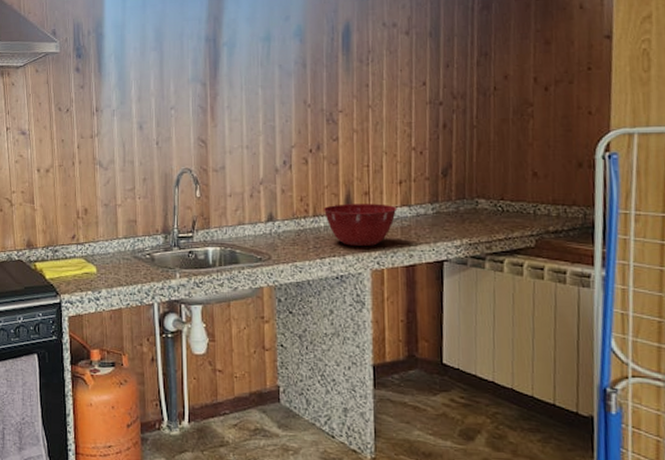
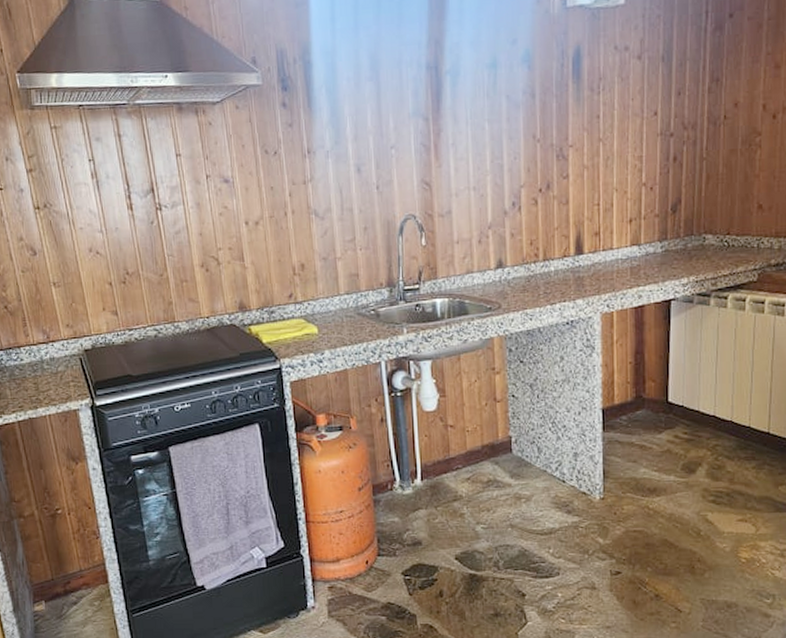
mixing bowl: present [323,204,398,246] -> none [553,244,627,290]

